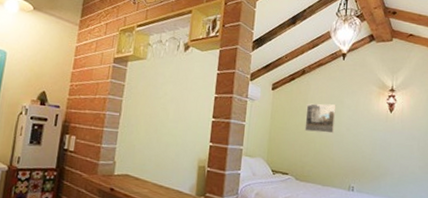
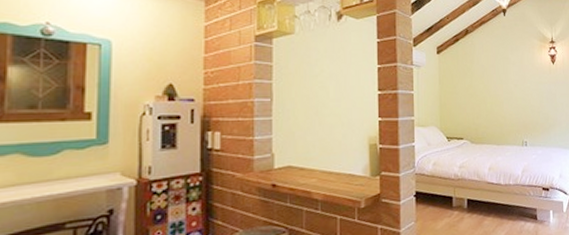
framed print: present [304,103,337,134] -> none [473,62,503,92]

